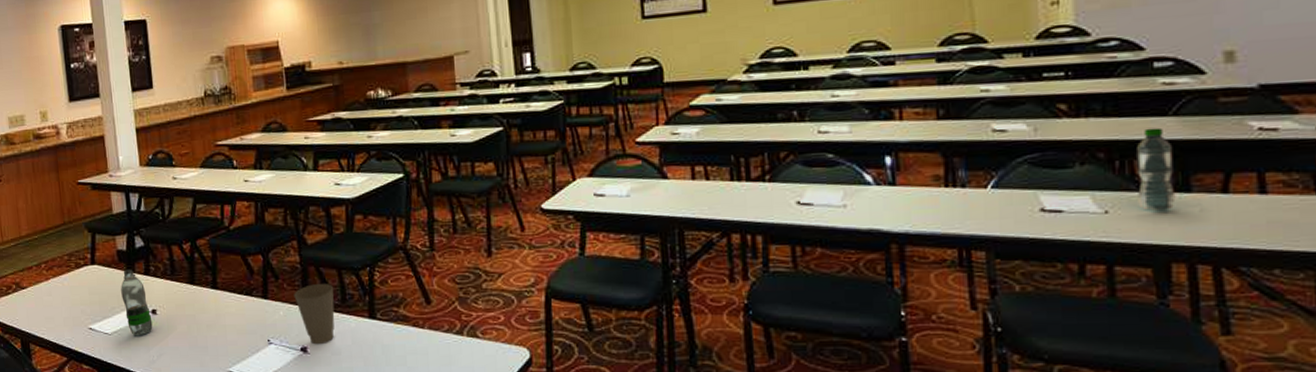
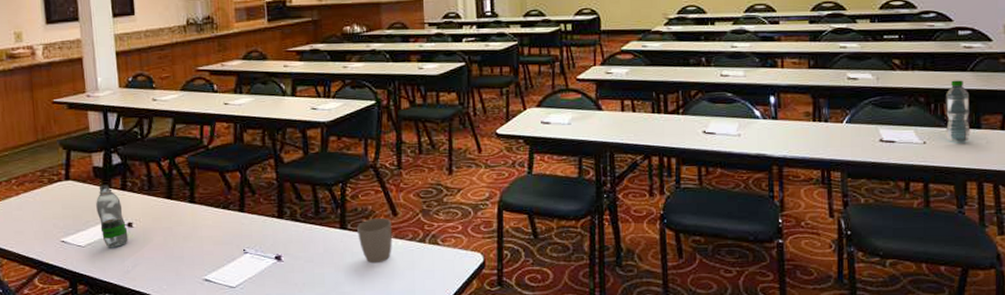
cup: present [294,284,335,345] -> none [270,198,308,253]
cup: none [387,306,427,358] -> present [357,217,393,264]

